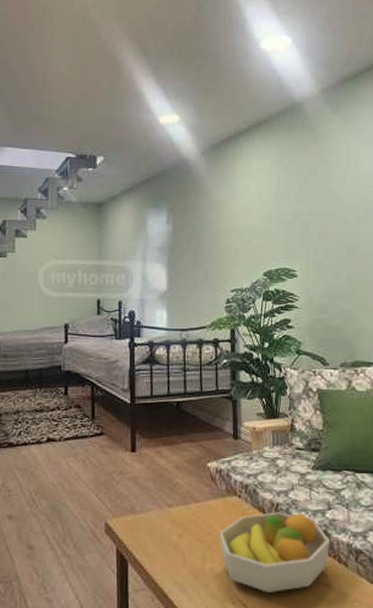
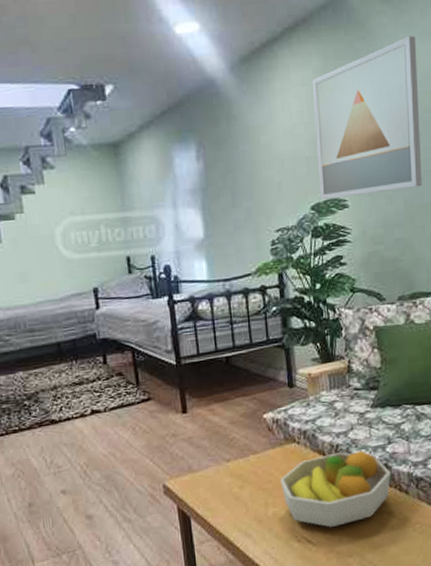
wall art: none [270,140,365,269] -> present [312,35,423,201]

